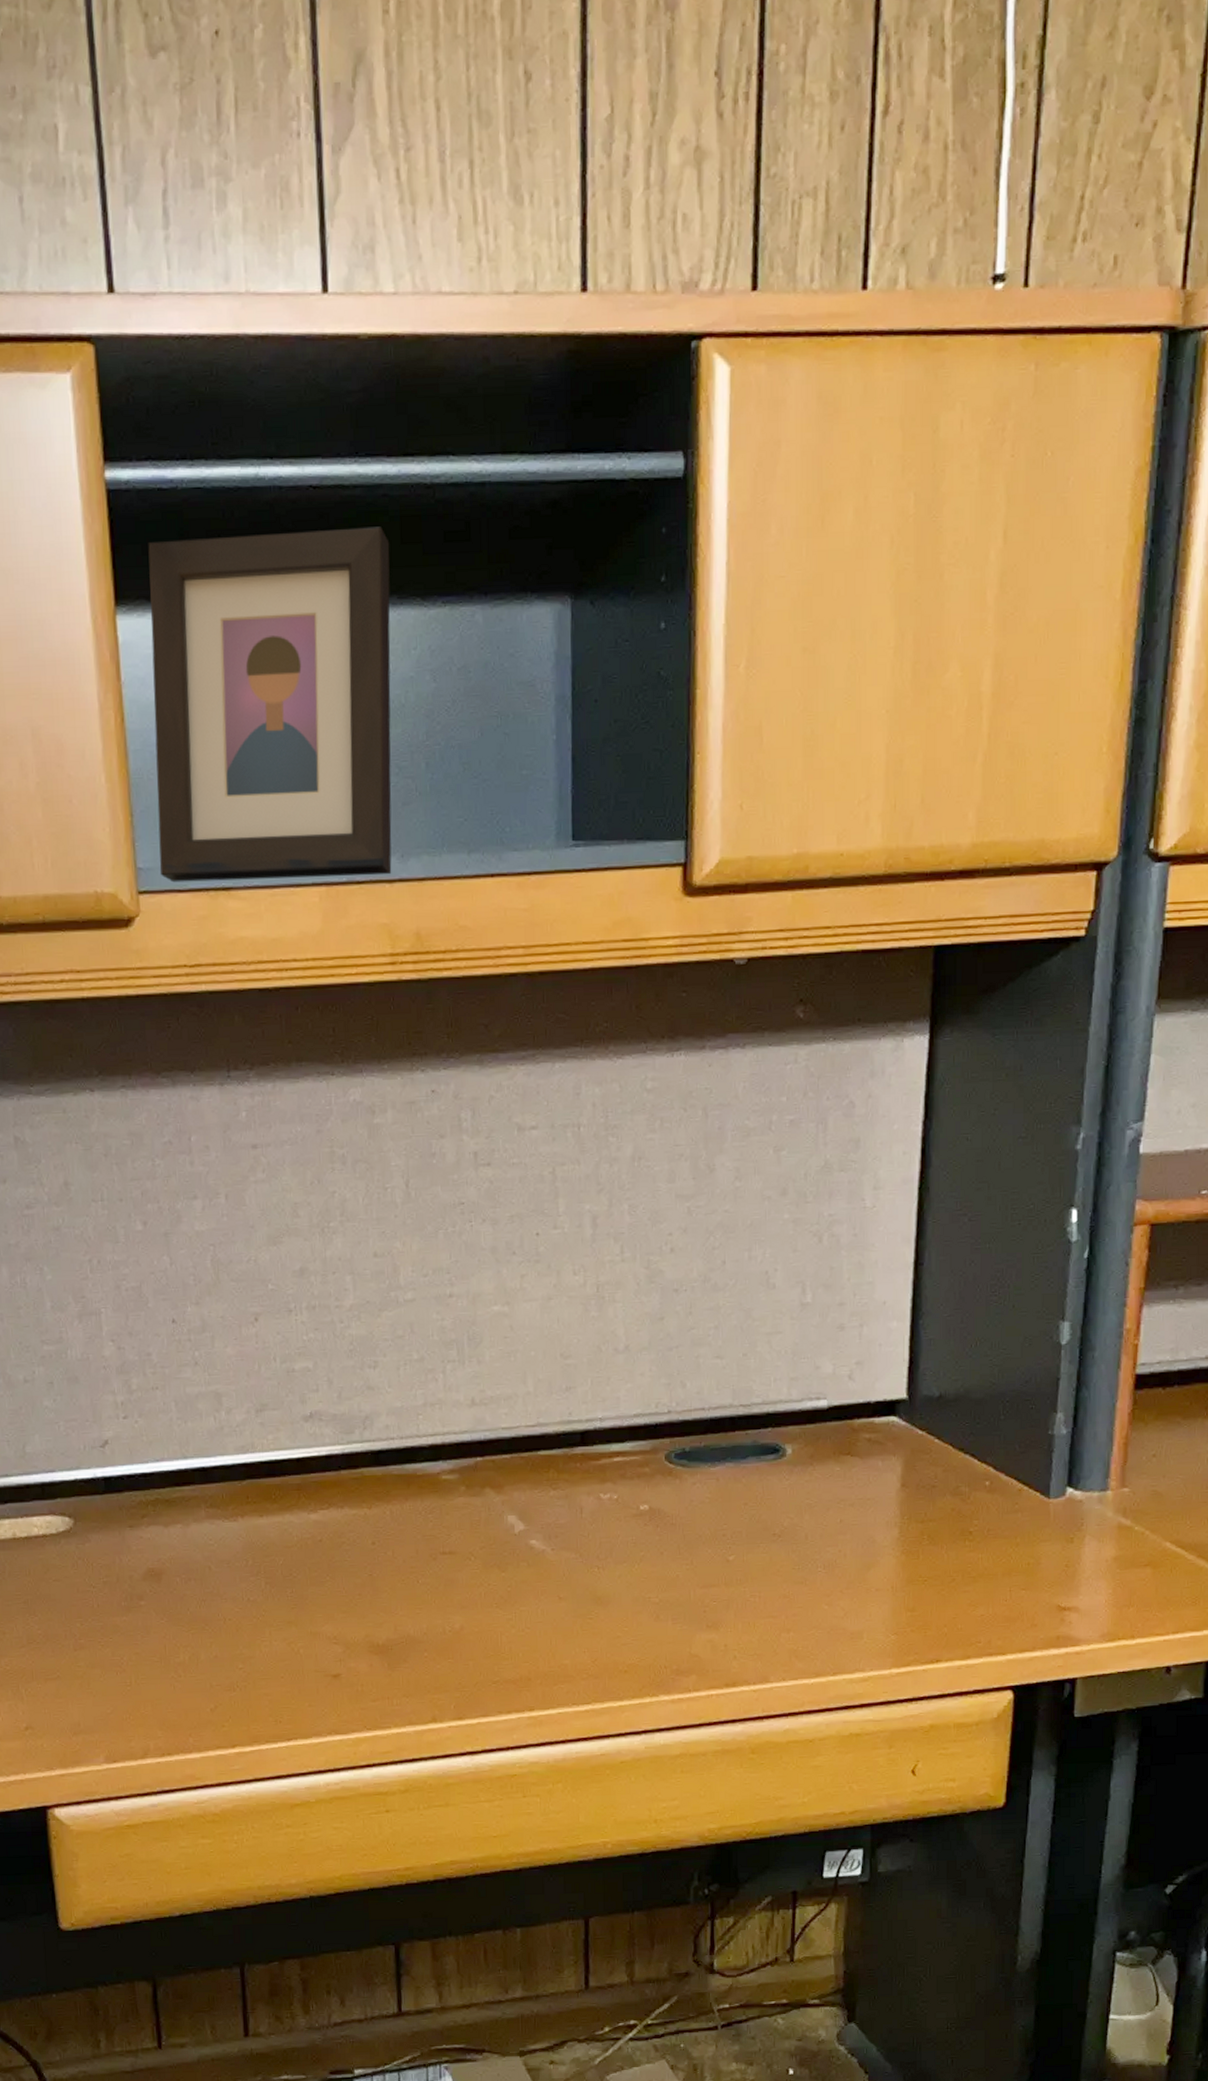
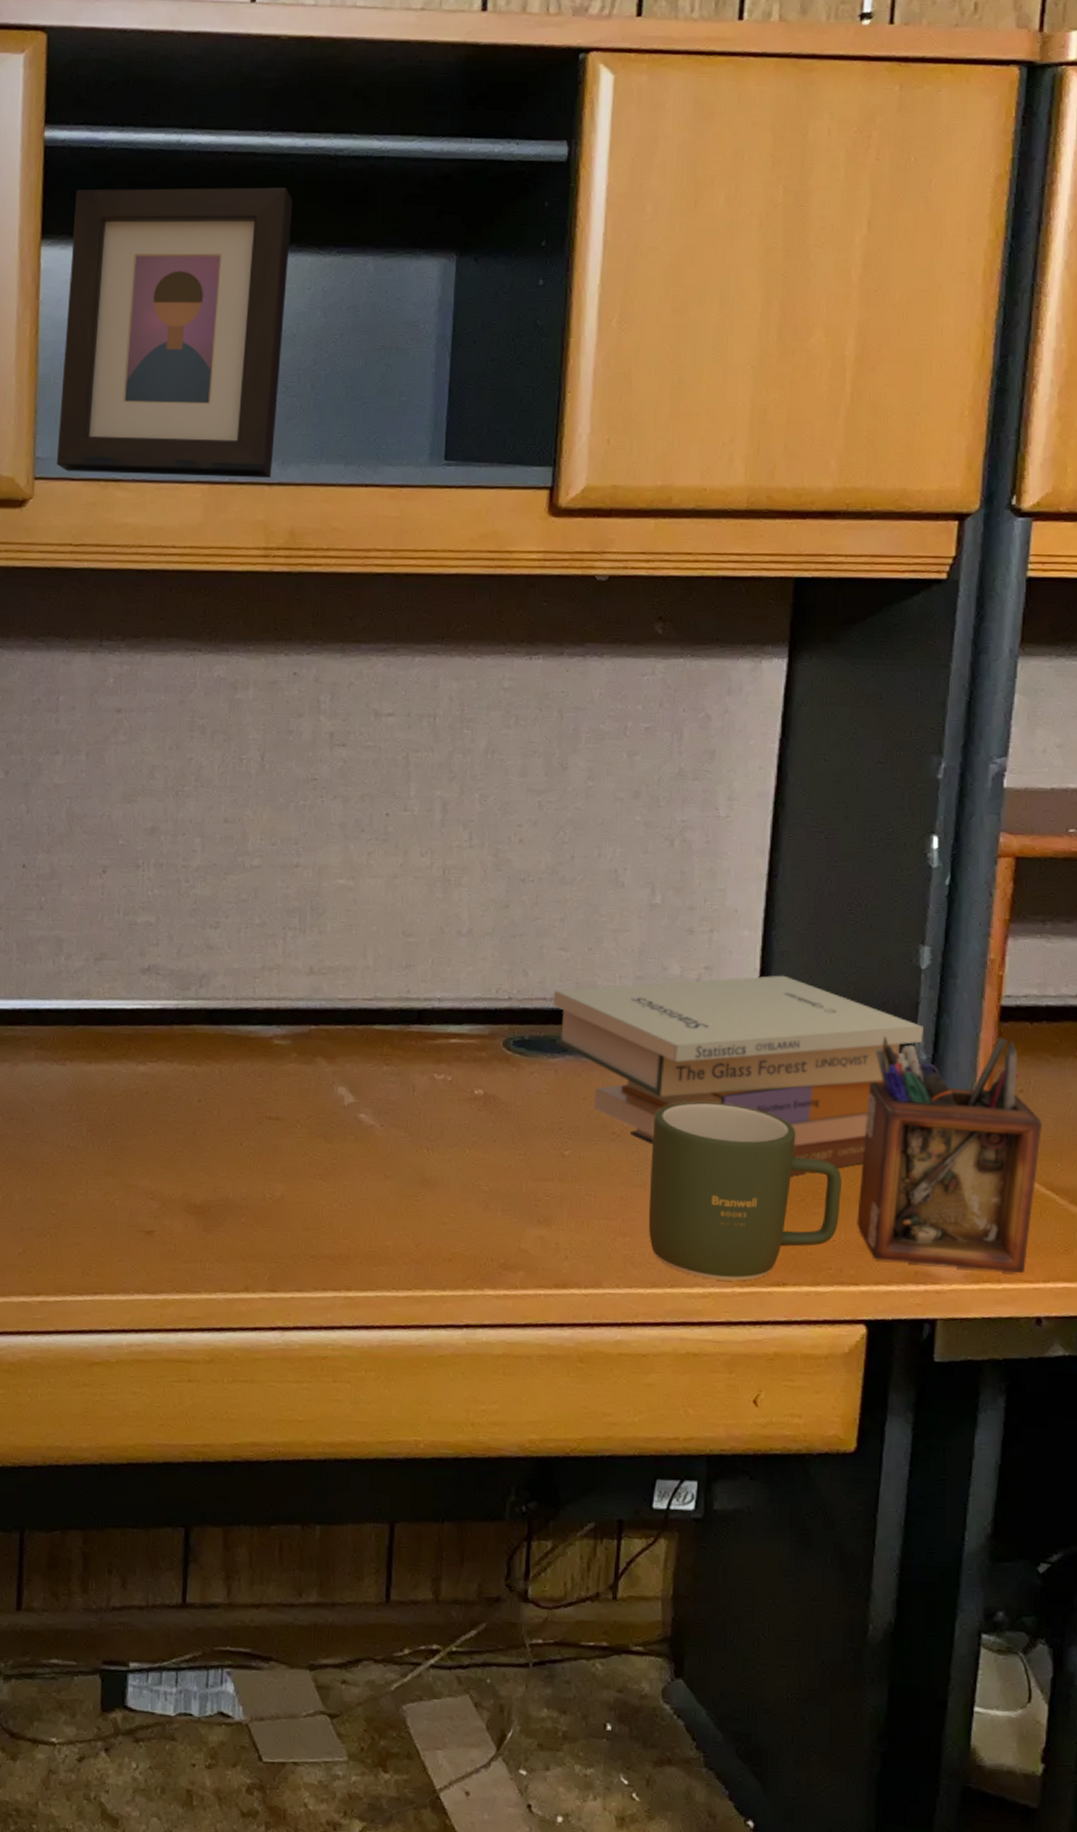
books: none [711,1363,1064,1557] -> present [553,975,923,1175]
mug: none [810,1494,989,1664] -> present [648,1101,841,1282]
desk organizer: none [1003,1404,1174,1630] -> present [857,1036,1043,1273]

